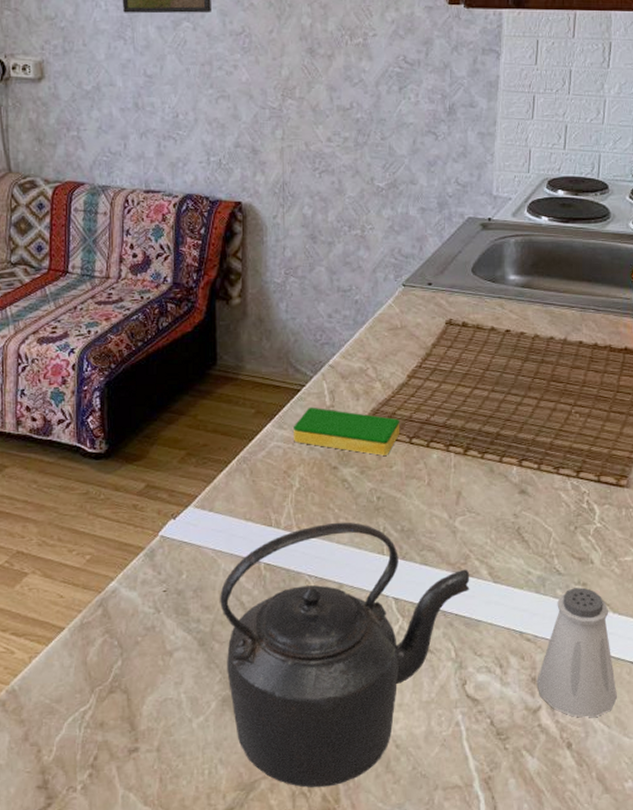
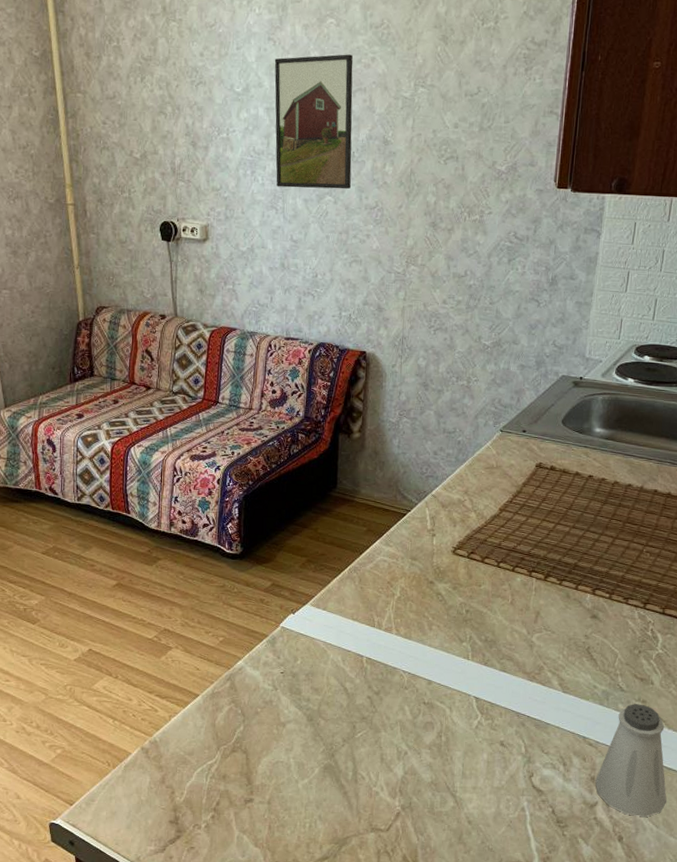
kettle: present [220,522,470,788] -> none [327,628,543,850]
dish sponge: present [294,407,400,456] -> none [398,529,491,576]

